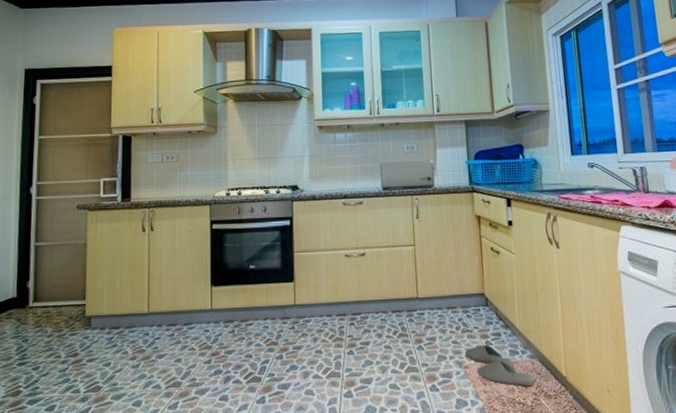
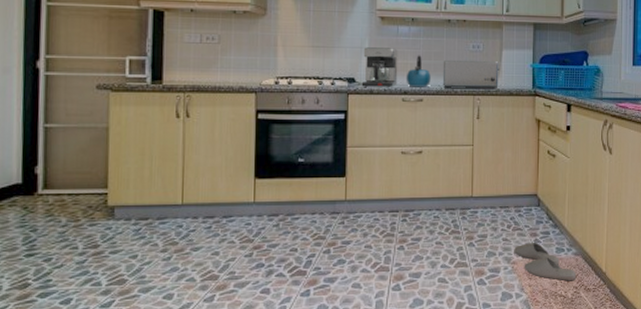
coffee maker: none [304,154,338,193] -> present [361,47,398,87]
kettle: none [345,159,369,191] -> present [406,55,431,88]

